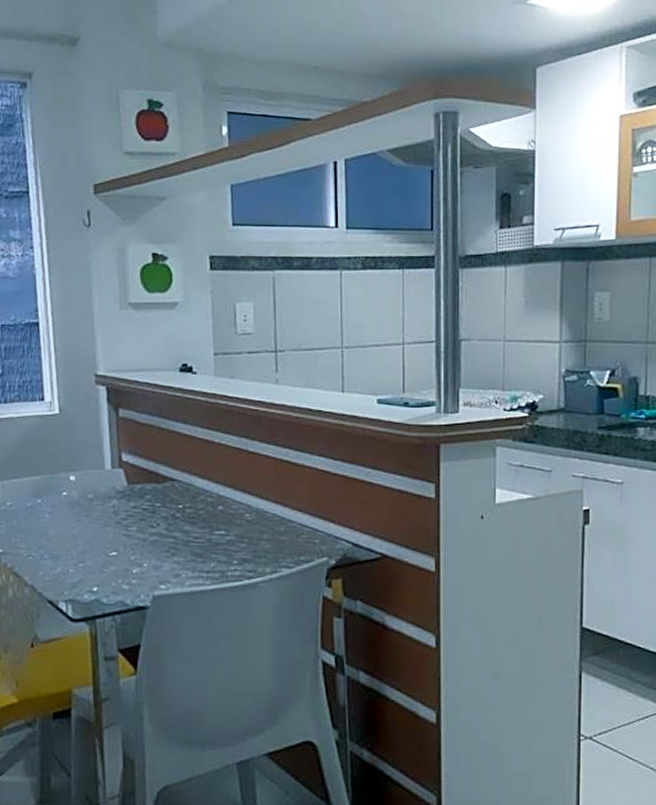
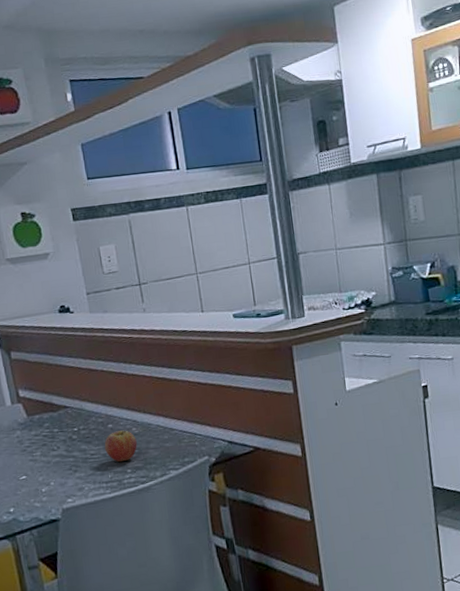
fruit: none [210,515,248,551] -> present [104,430,137,463]

